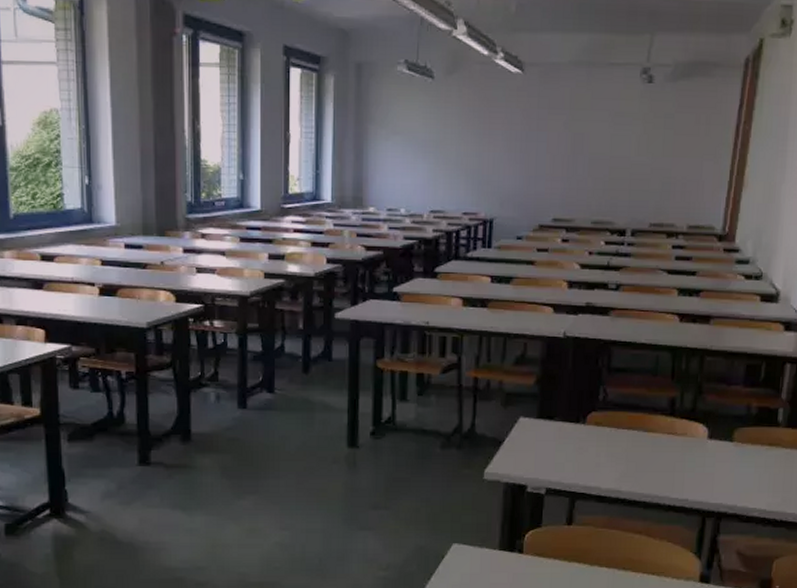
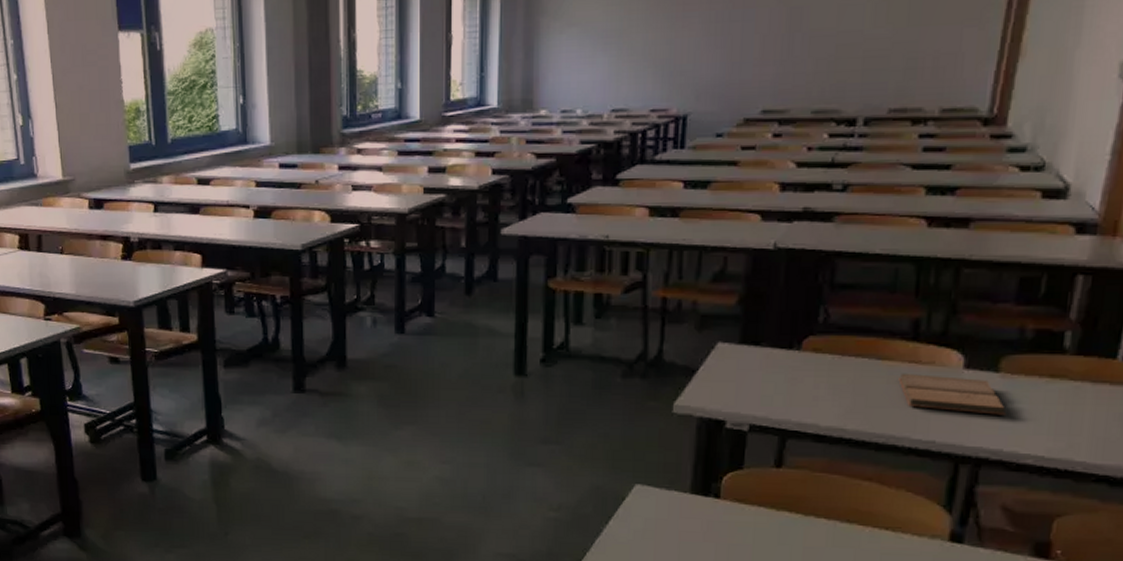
book: none [660,442,738,477] -> present [898,372,1006,415]

